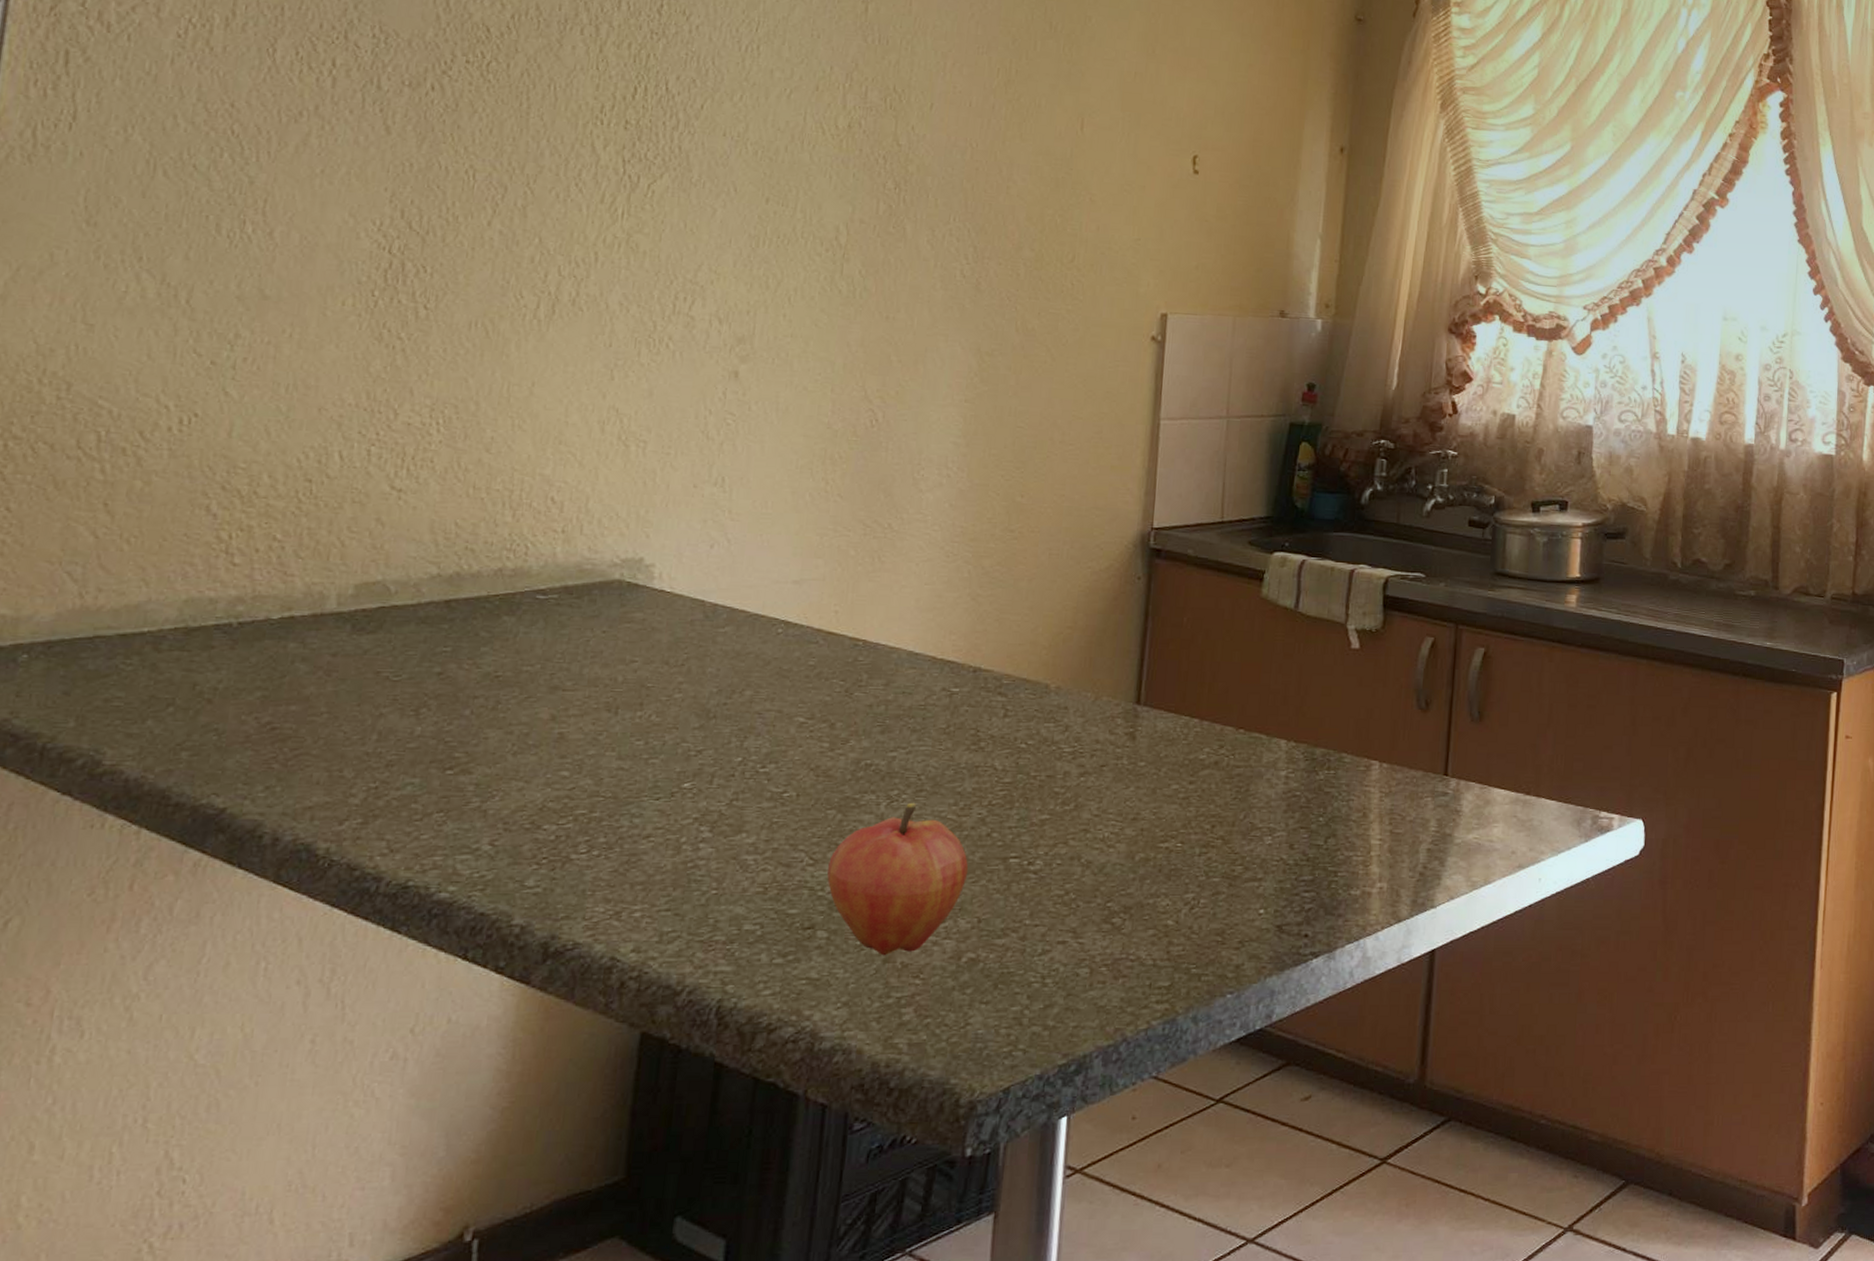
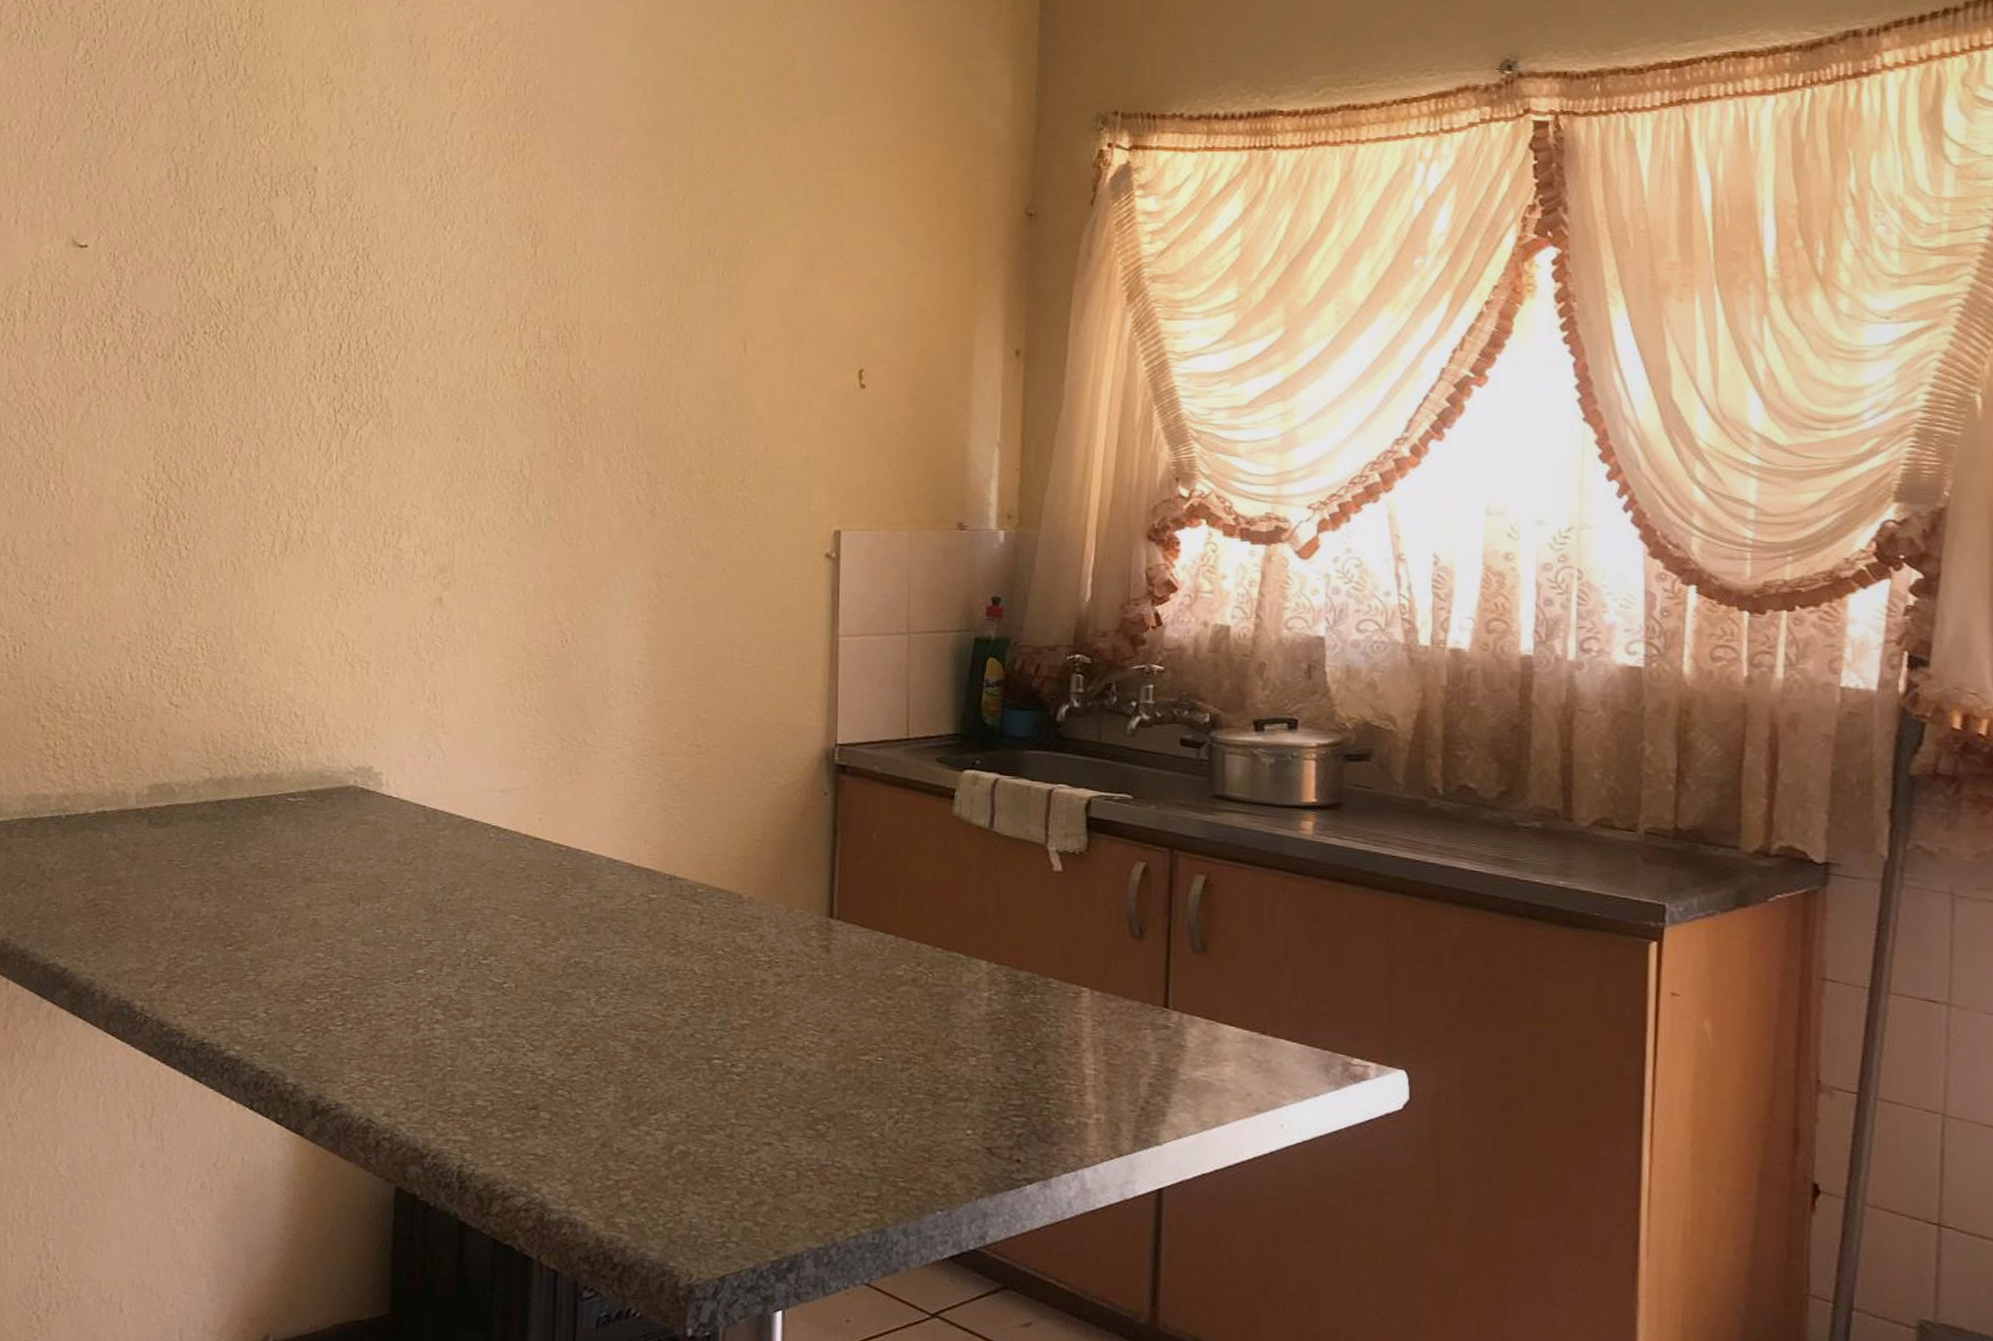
fruit: present [827,803,969,956] -> none [546,1000,675,1141]

